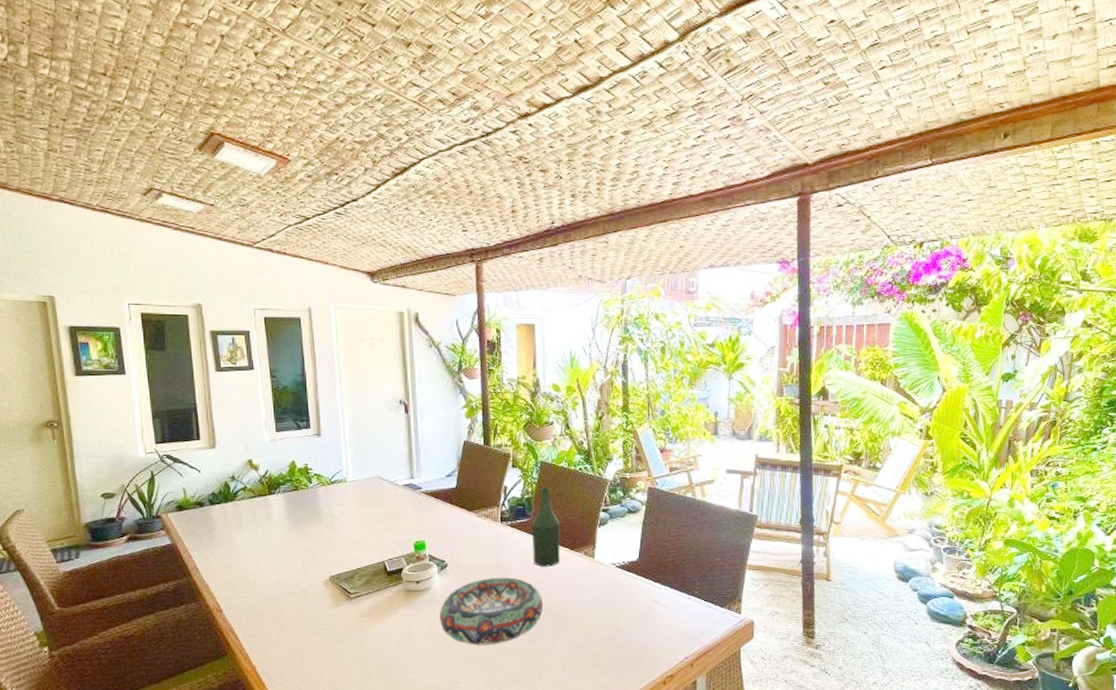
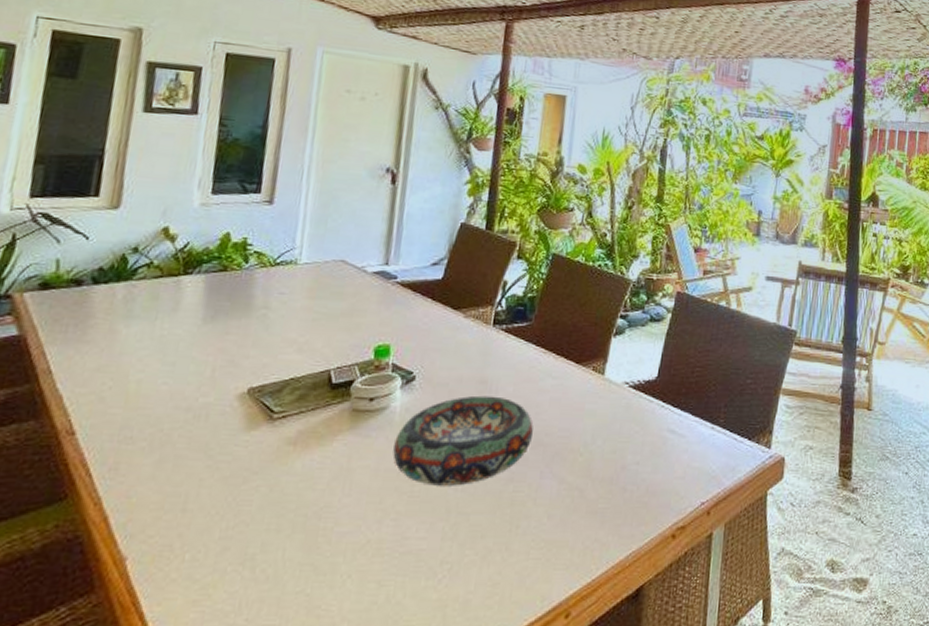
bottle: present [531,487,560,567] -> none [527,285,567,384]

